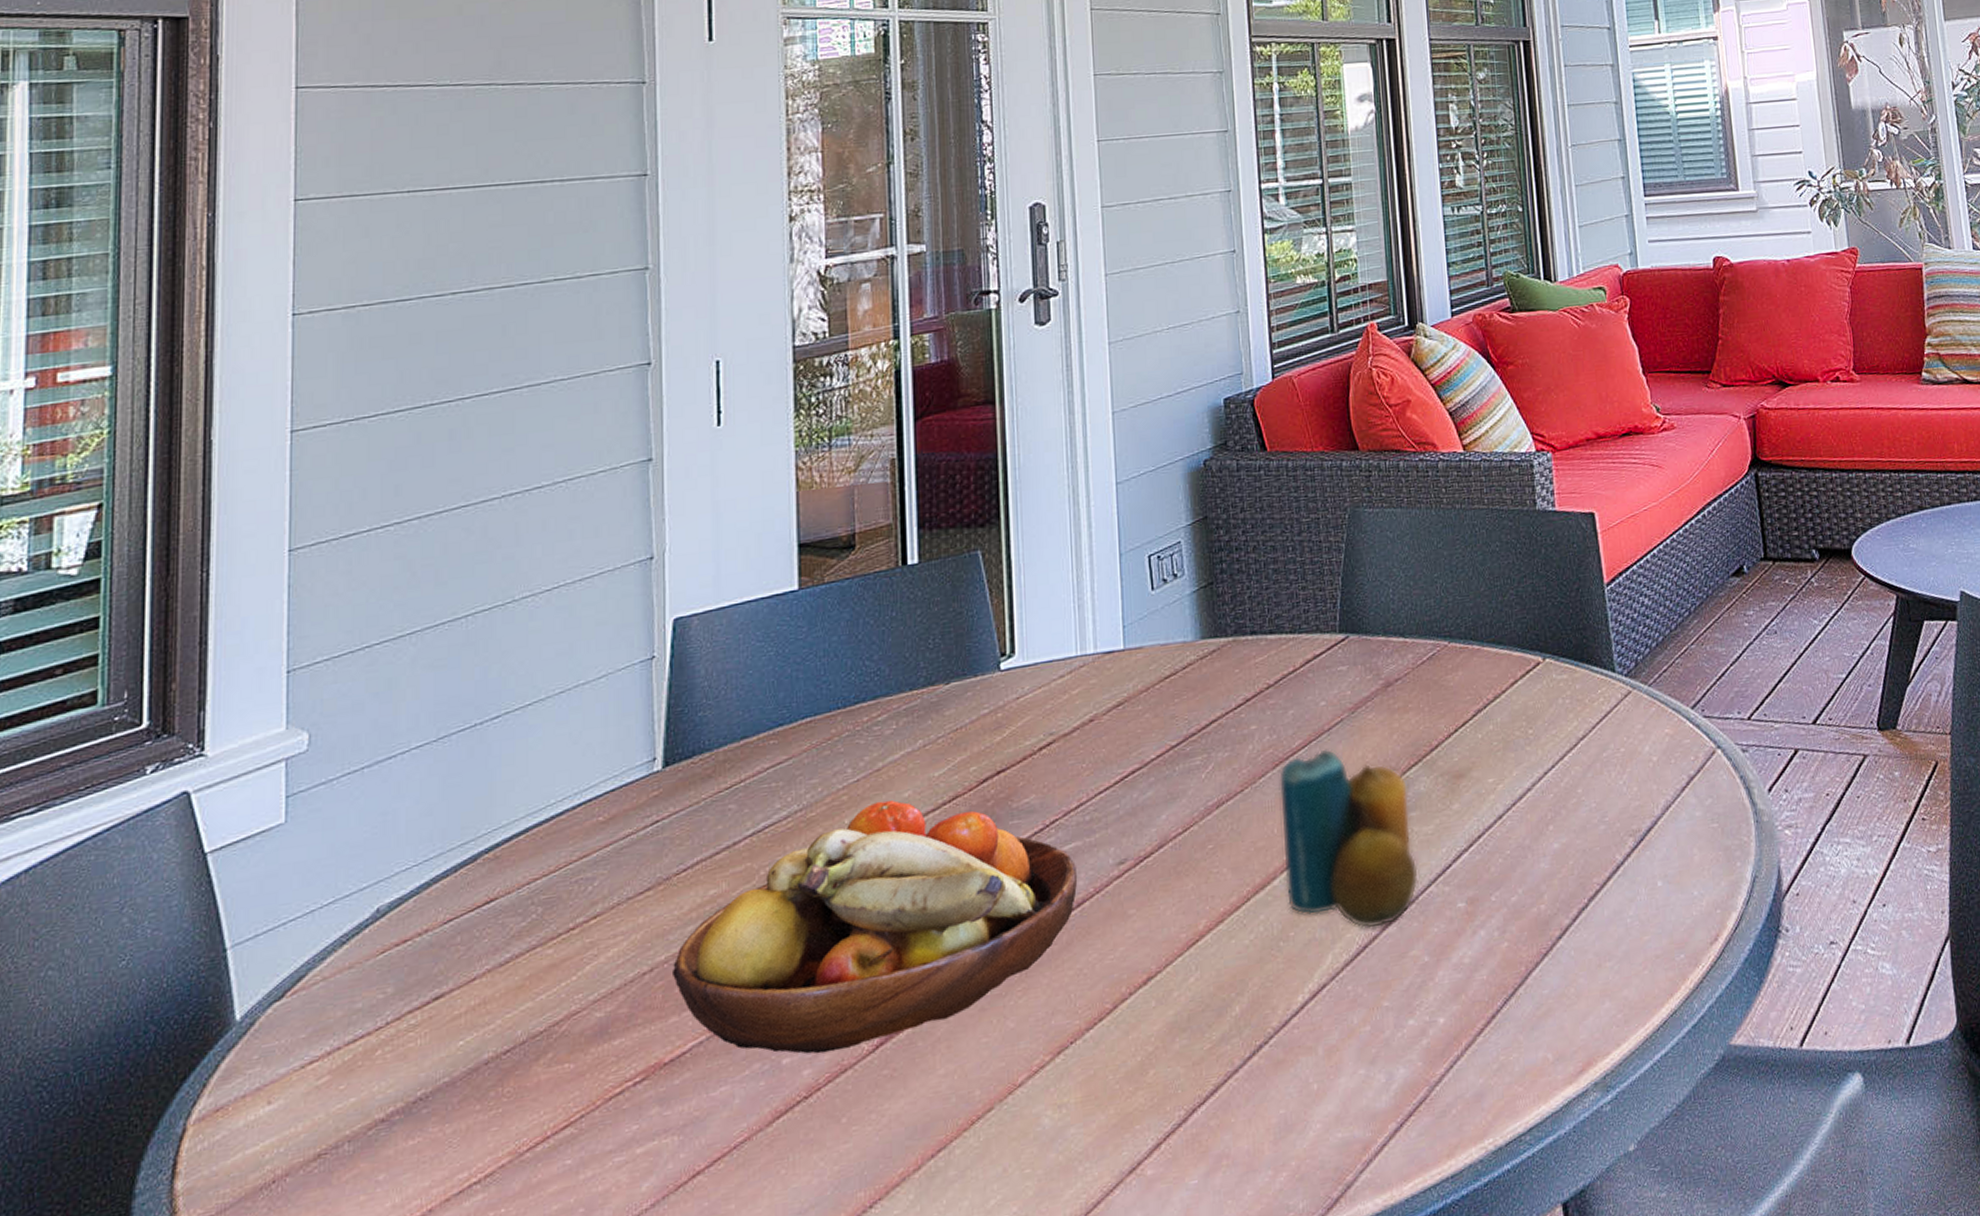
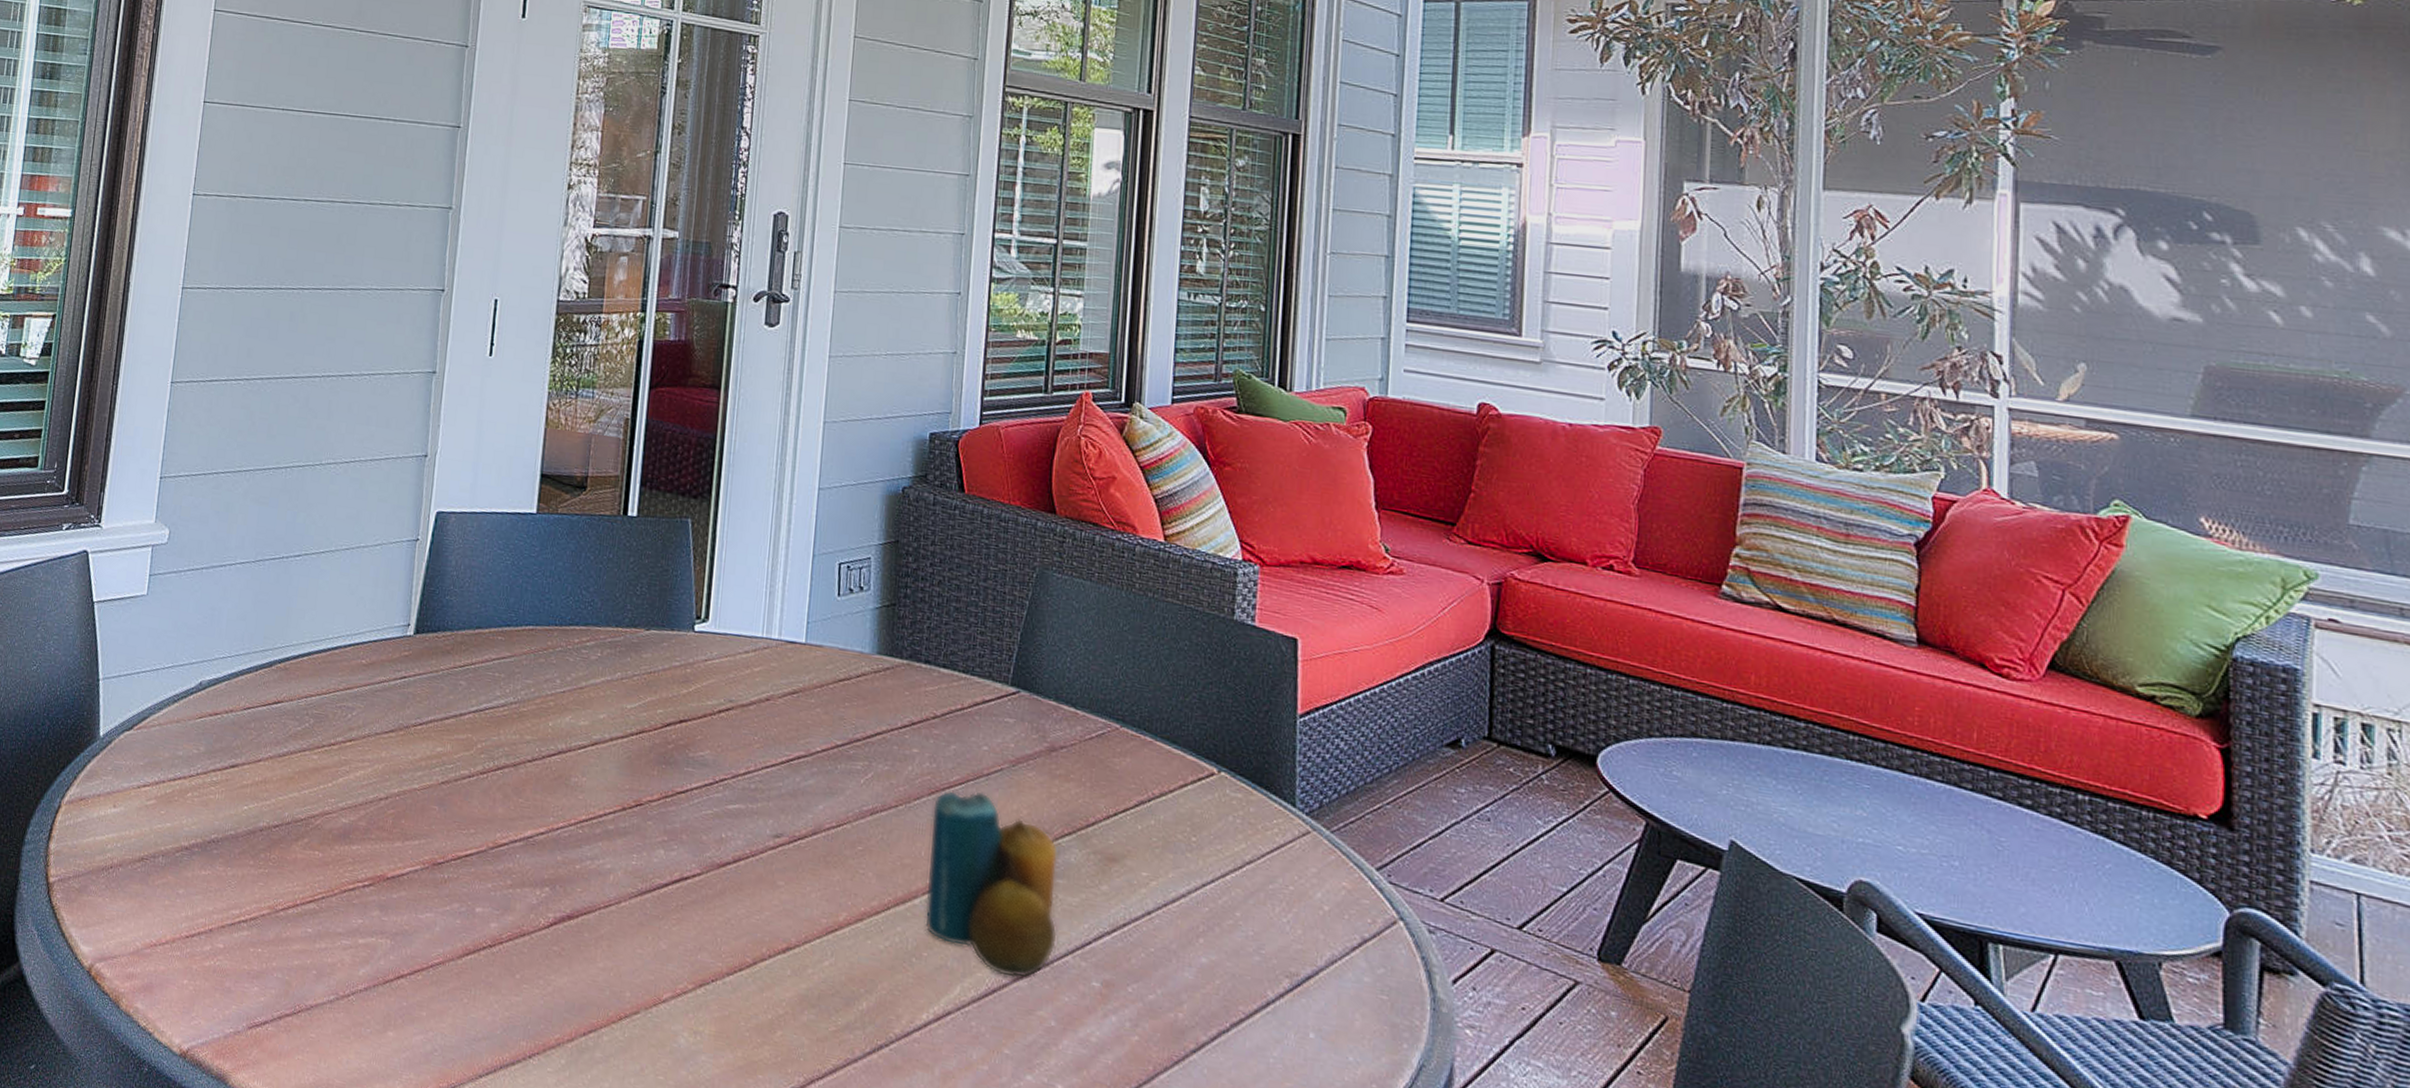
fruit bowl: present [673,799,1078,1054] -> none [402,715,738,922]

